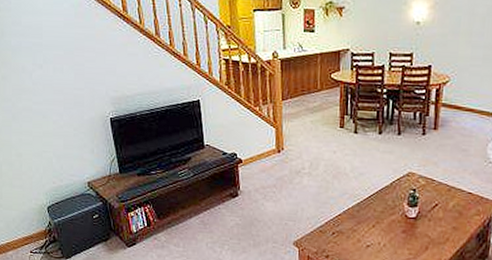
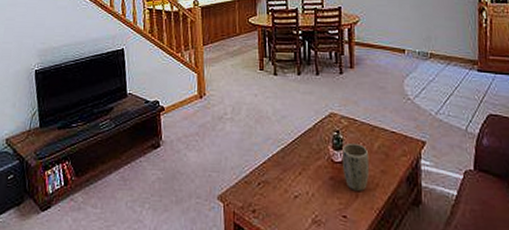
plant pot: none [415,201,443,244] -> present [341,144,370,191]

